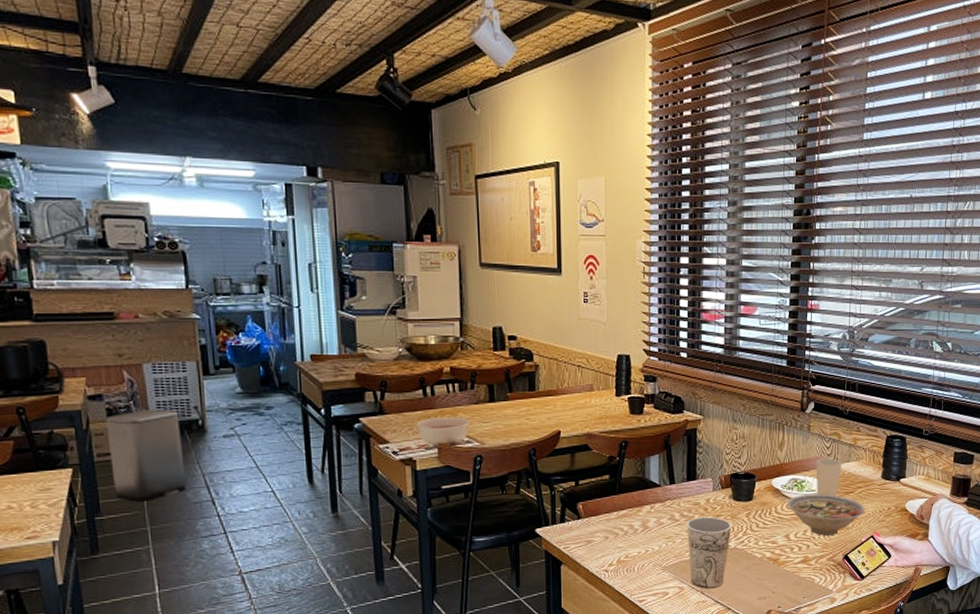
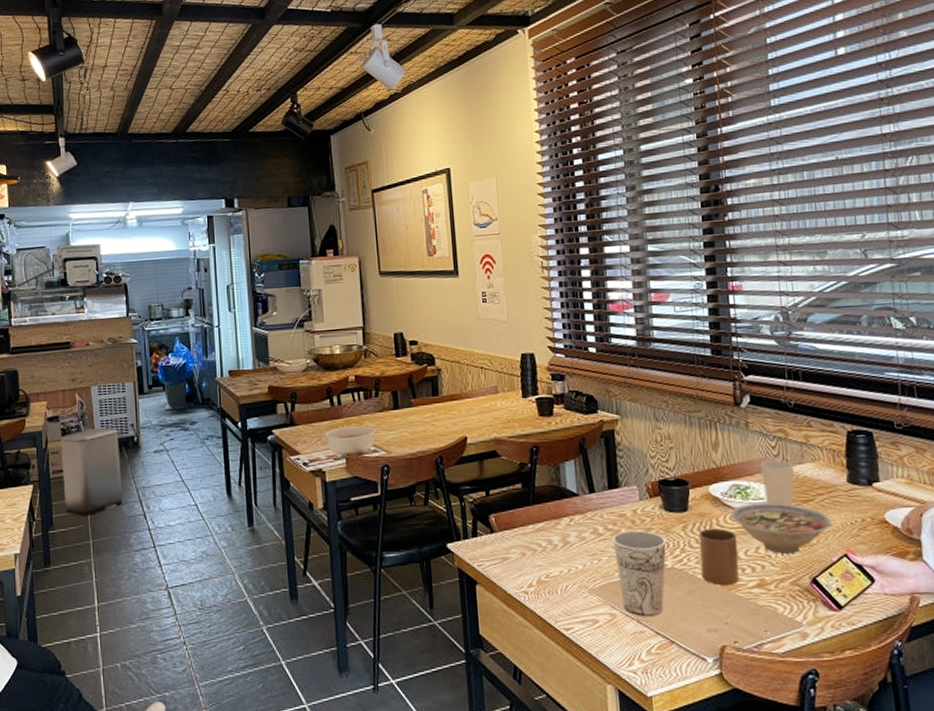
cup: none [757,514,790,562] -> present [698,528,740,586]

